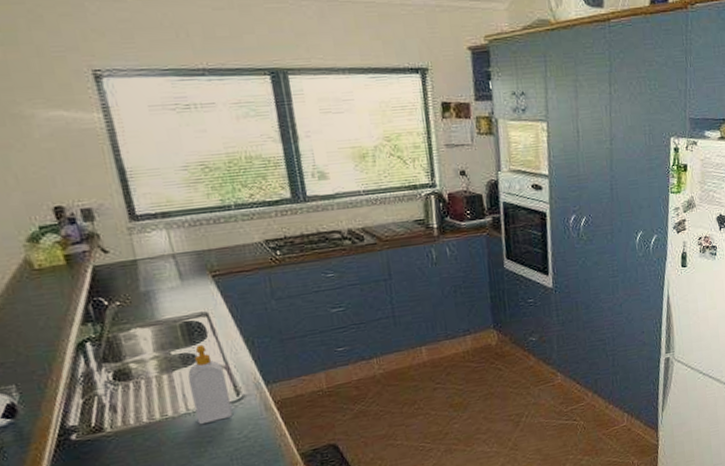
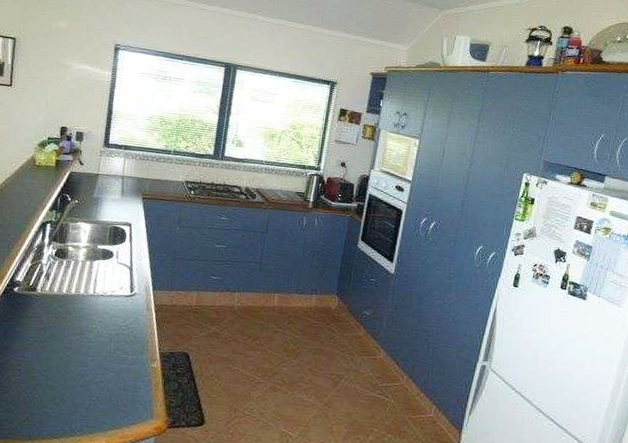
soap bottle: present [188,344,233,425] -> none [98,246,128,308]

